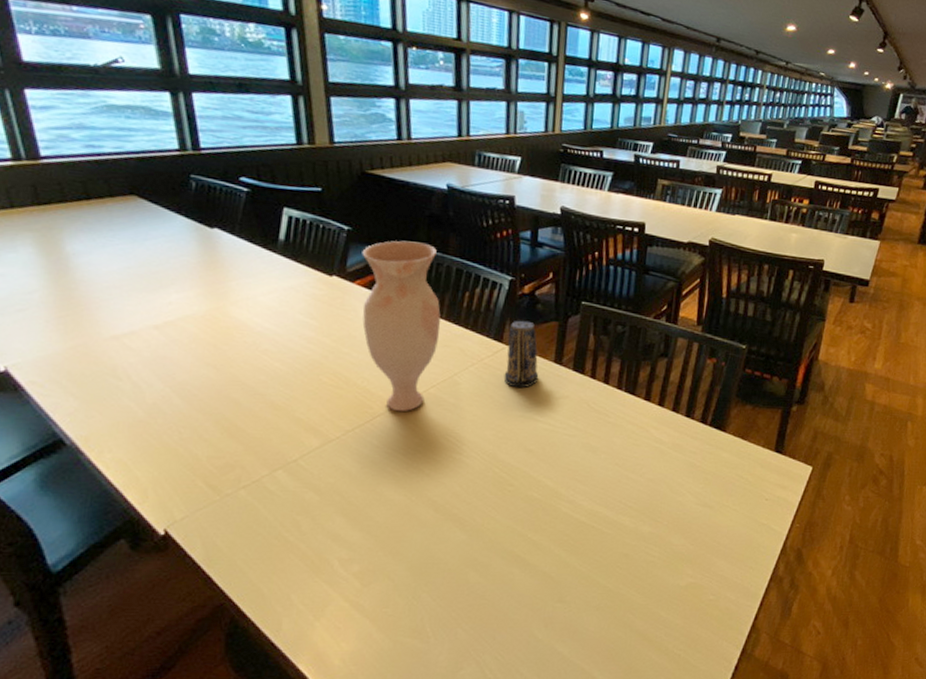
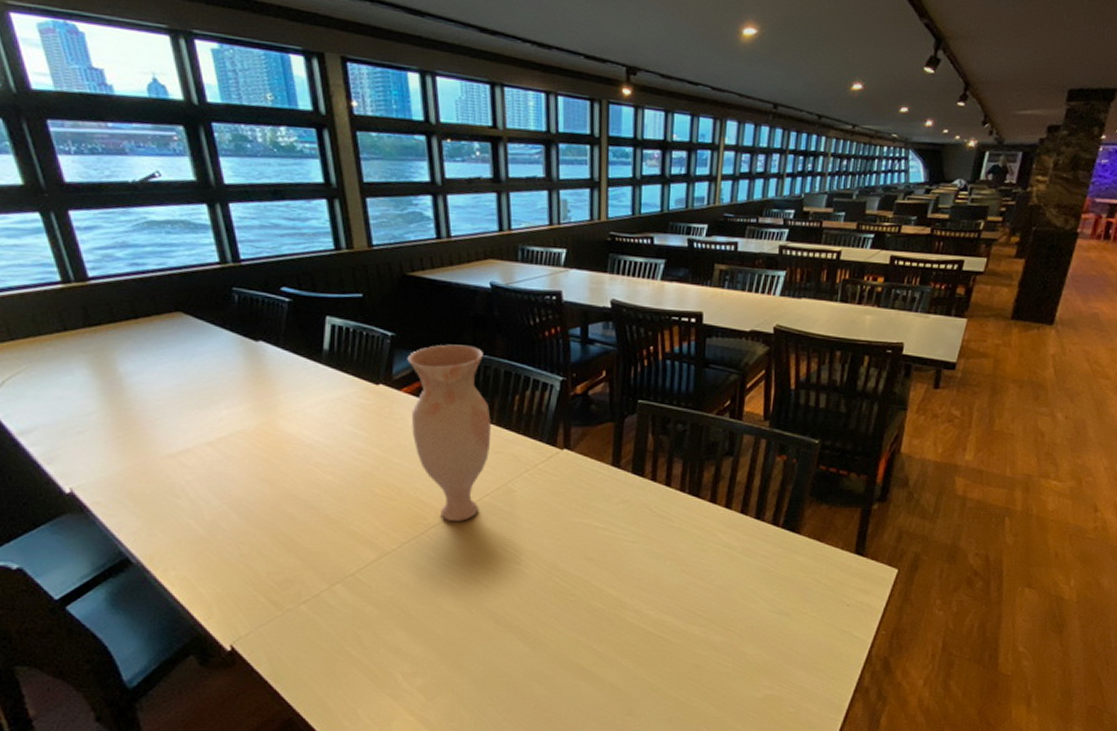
candle: present [504,320,539,389] -> none [559,422,596,494]

